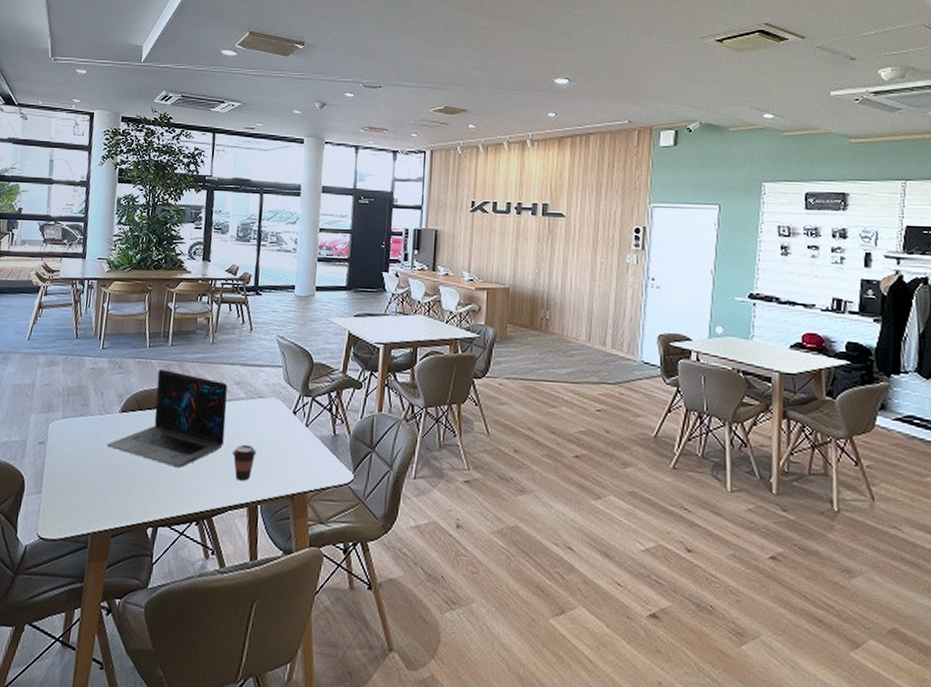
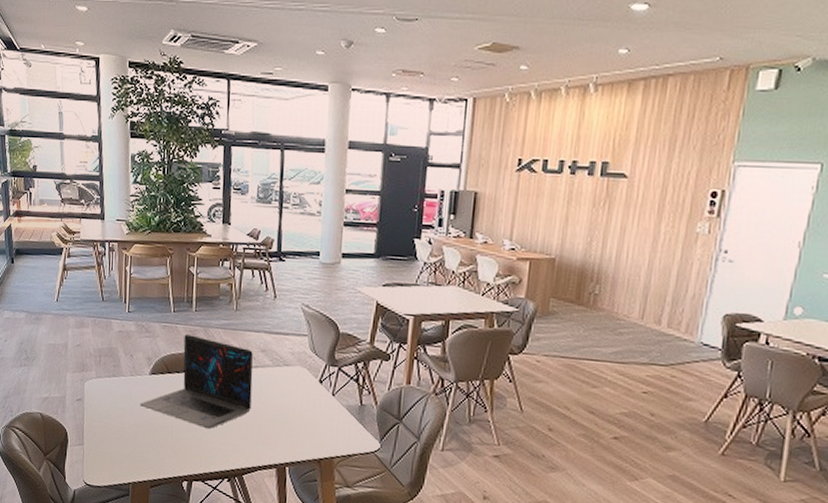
coffee cup: present [232,444,256,481] -> none [260,409,283,444]

